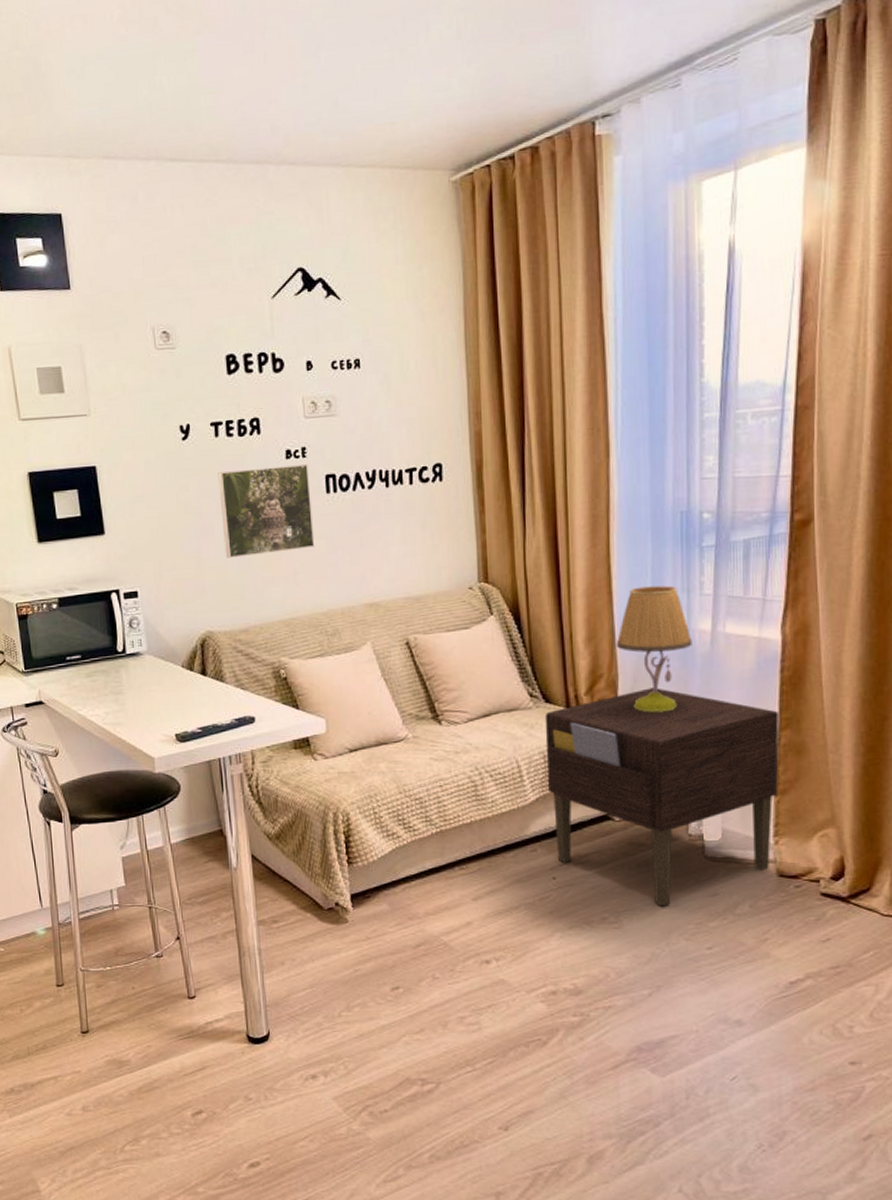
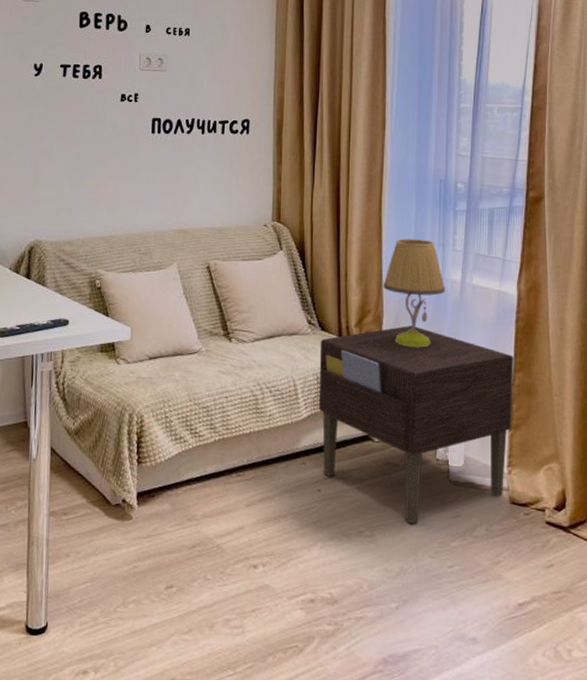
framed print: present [217,463,315,558] -> none [60,105,139,179]

